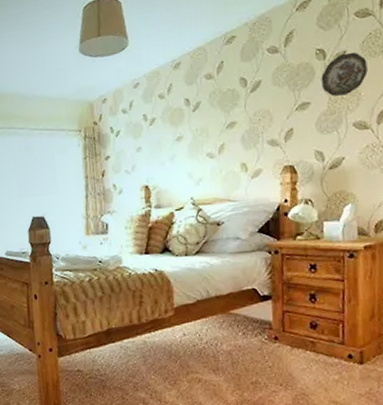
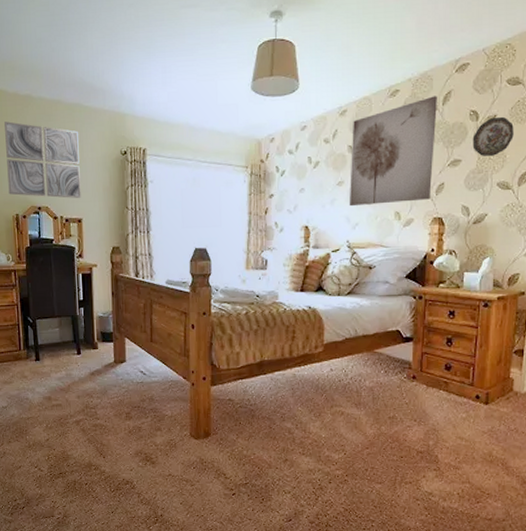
wall art: none [188,37,280,162] -> present [349,96,437,207]

